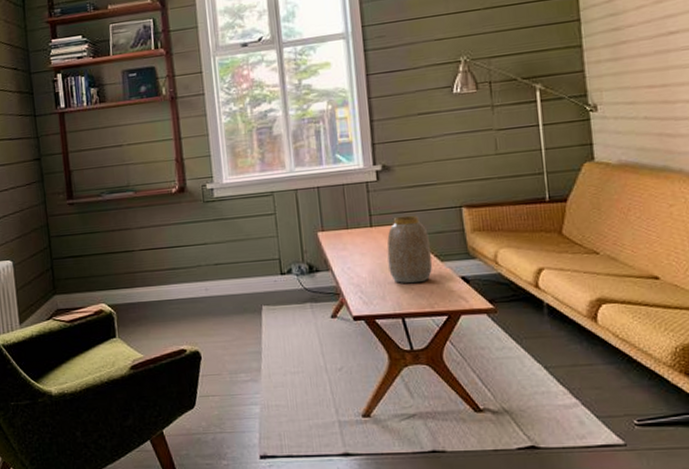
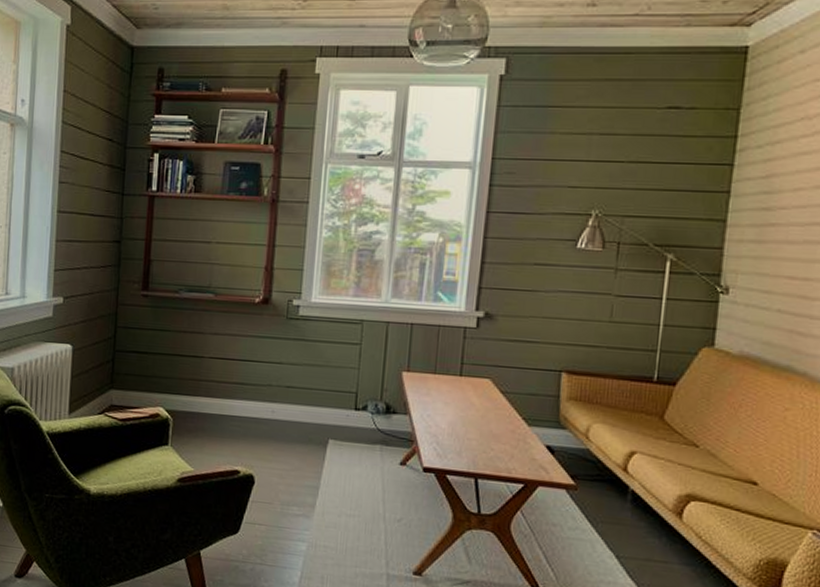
vase: present [387,215,433,284] -> none [470,370,521,445]

